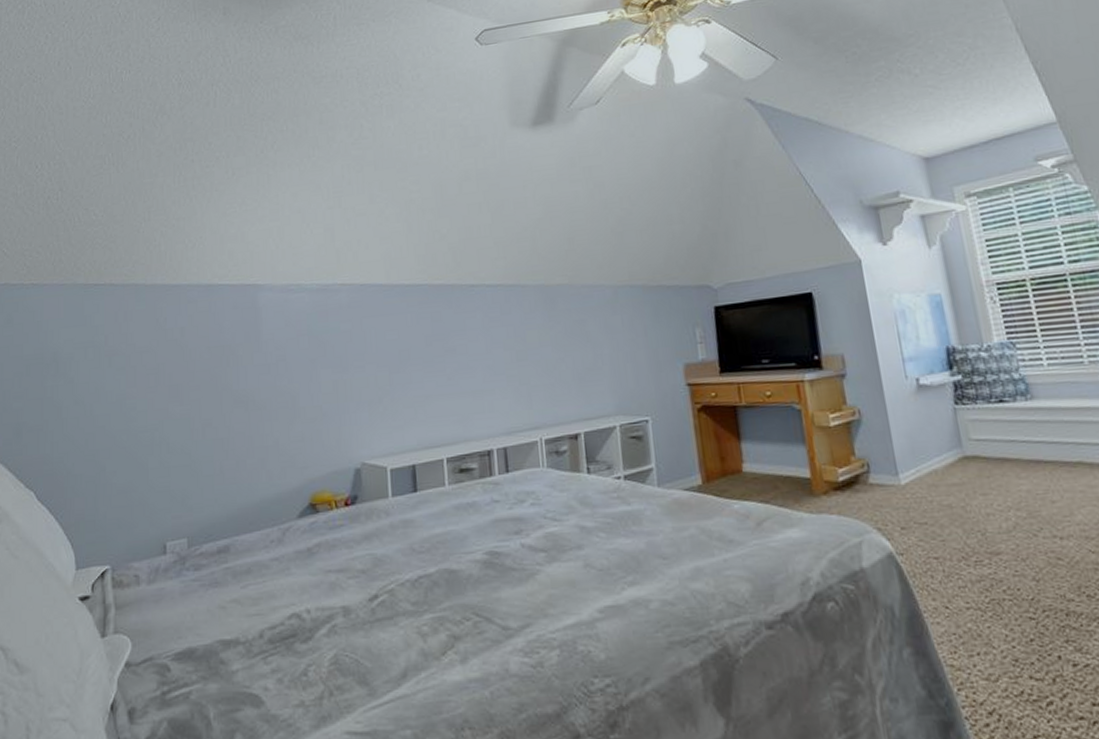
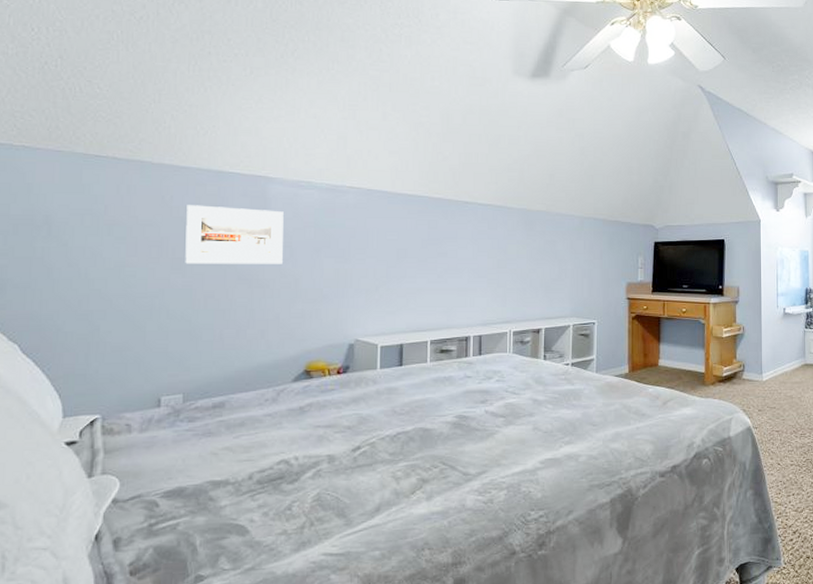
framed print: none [180,320,278,390] -> present [185,205,284,264]

